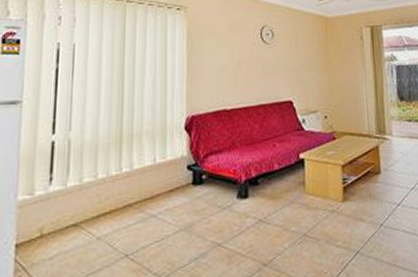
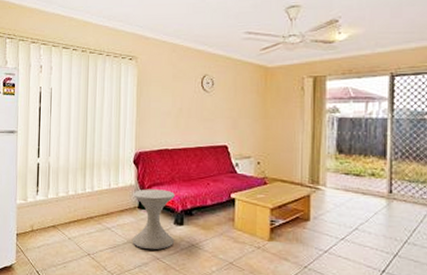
side table: none [185,157,238,235] -> present [132,189,175,250]

